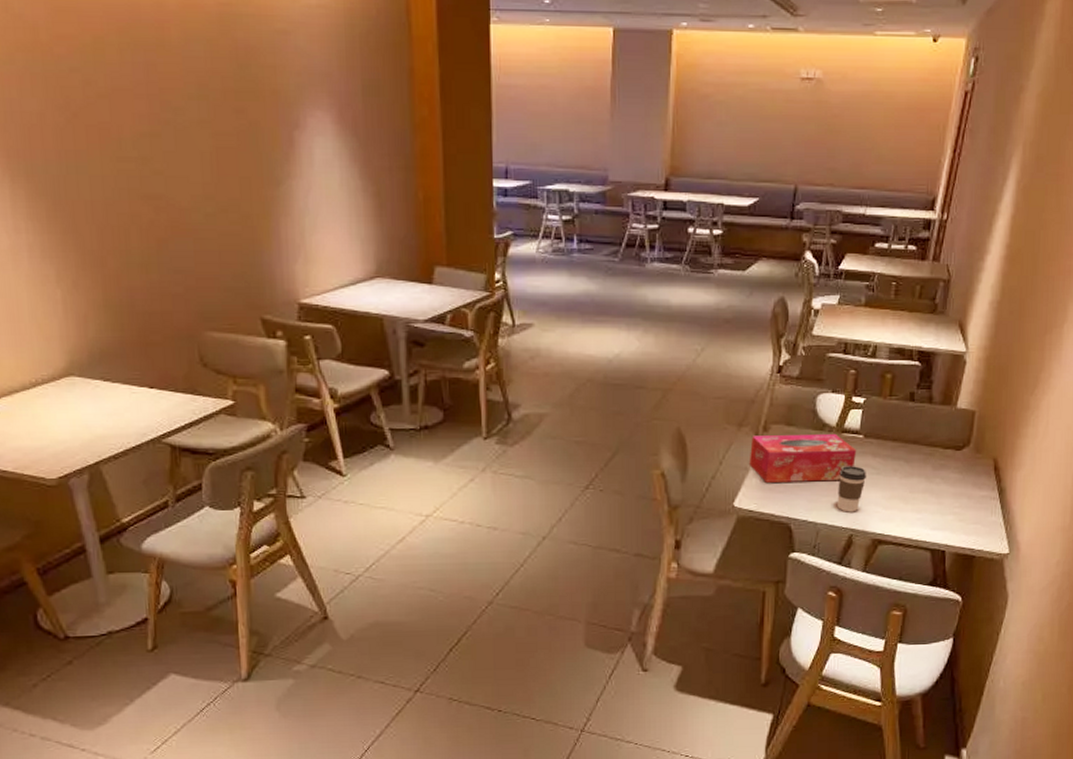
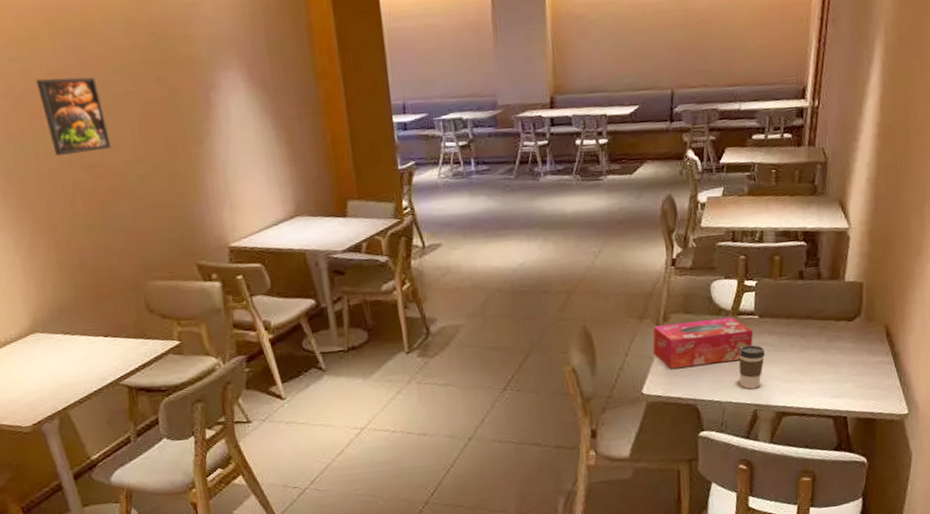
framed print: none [99,94,177,182] -> present [36,77,111,156]

